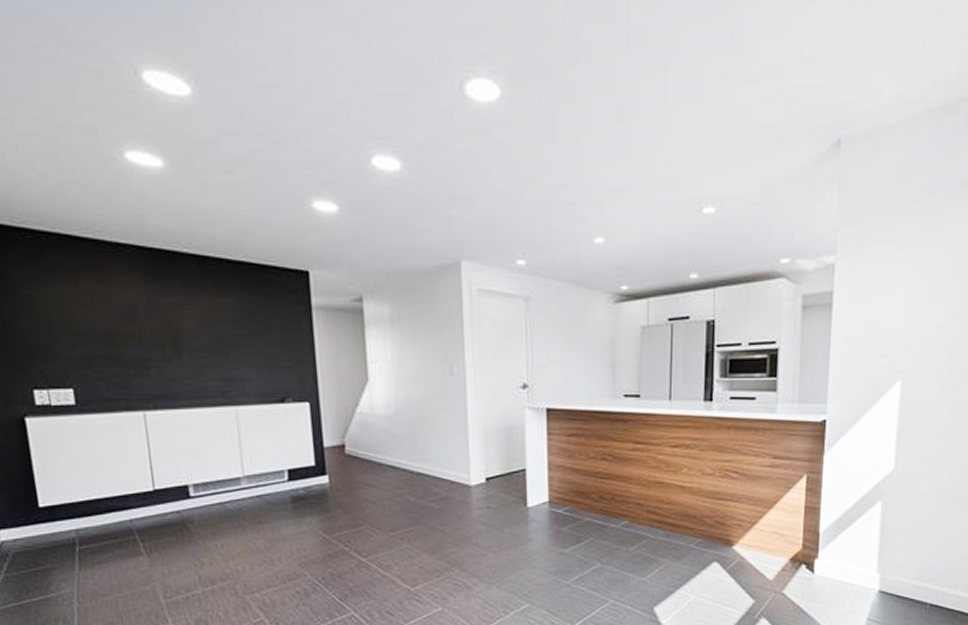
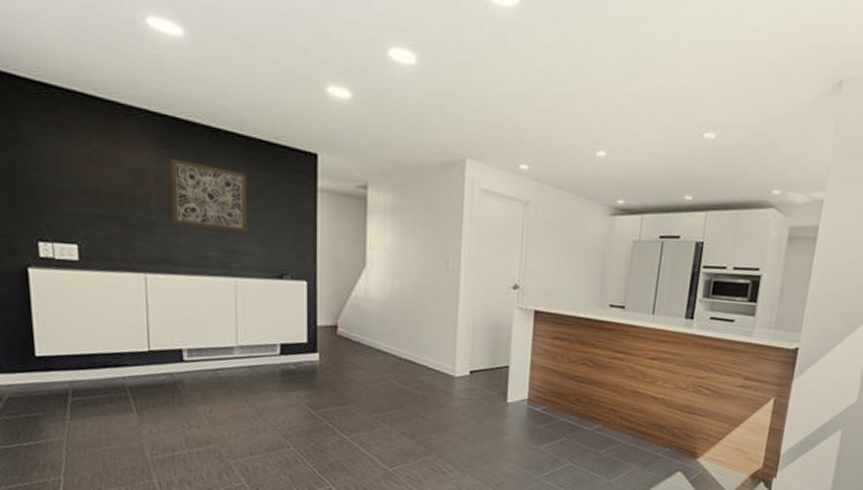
wall art: none [160,291,244,359] -> present [170,158,247,232]

